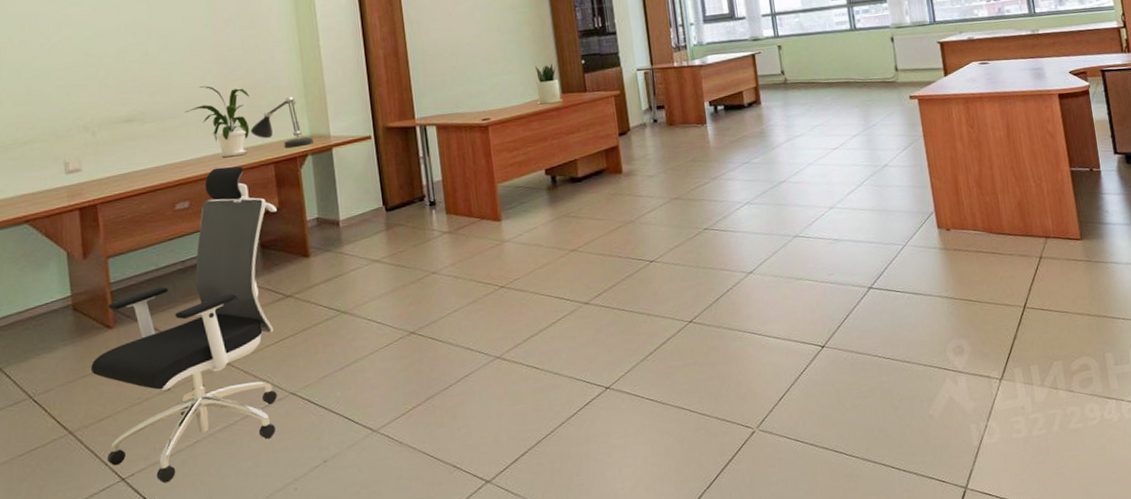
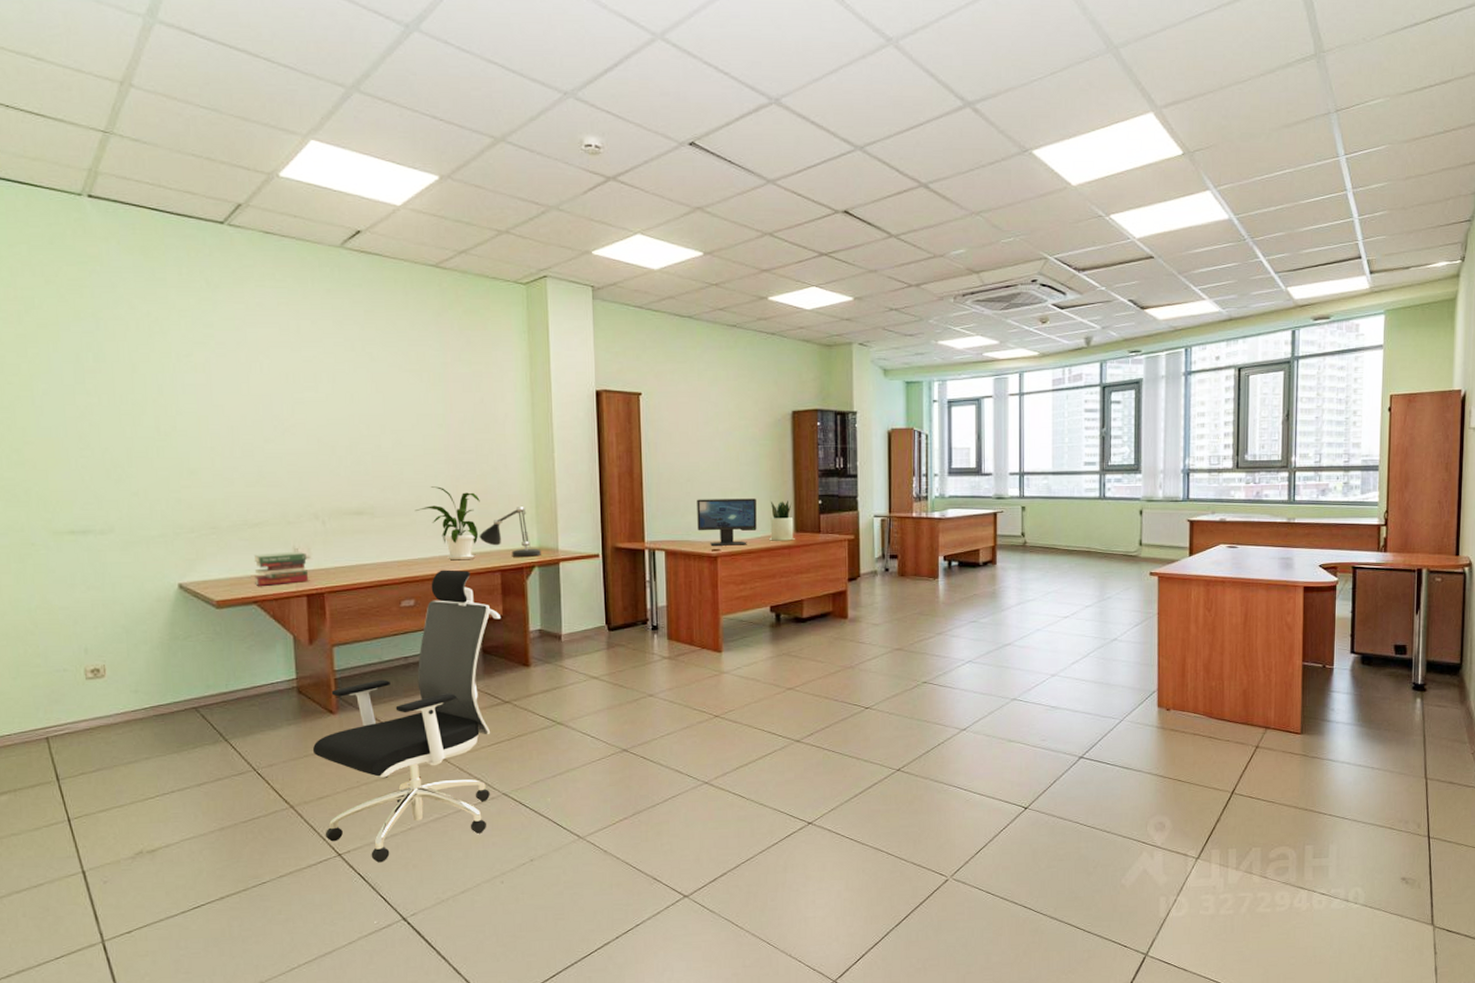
books: none [24,164,81,205] -> present [253,551,309,586]
computer monitor: none [463,65,524,116] -> present [697,498,757,546]

